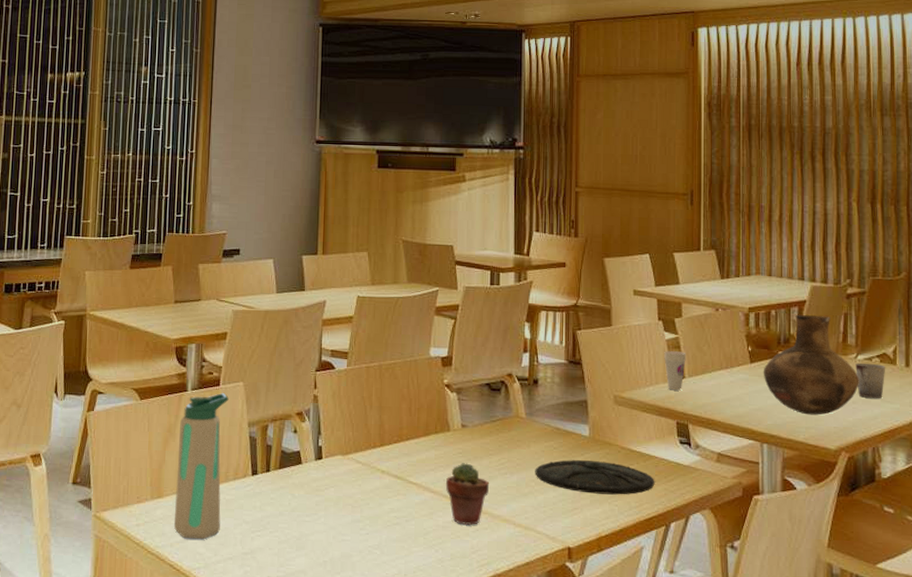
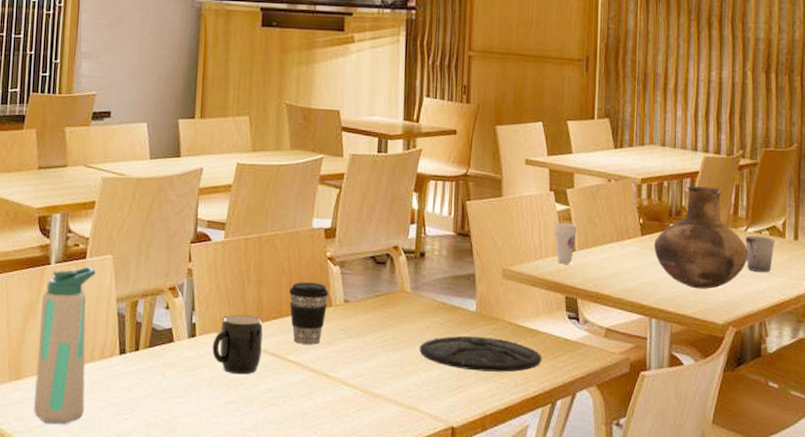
mug: none [338,438,385,495] -> present [212,314,263,375]
coffee cup: none [409,408,447,467] -> present [289,282,329,345]
potted succulent: present [445,463,490,526] -> none [326,340,372,406]

